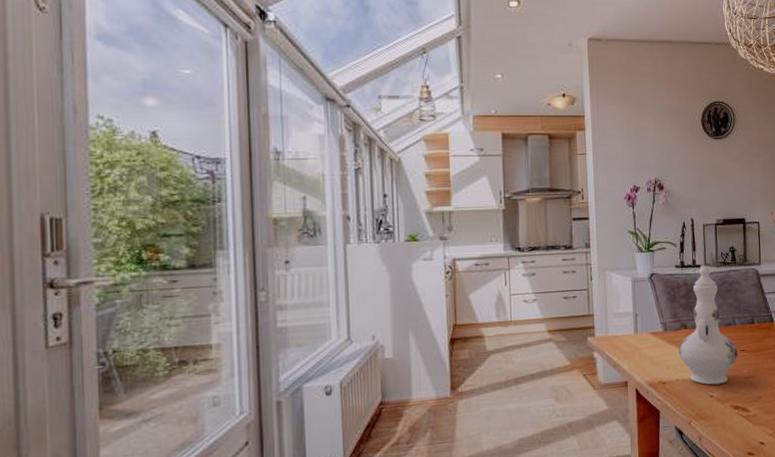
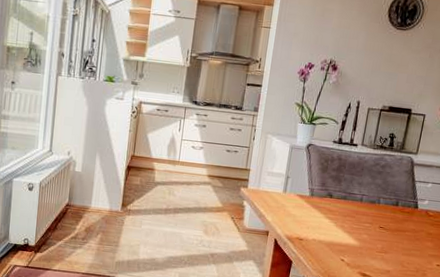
ewer: present [678,265,739,385] -> none [320,145,377,252]

